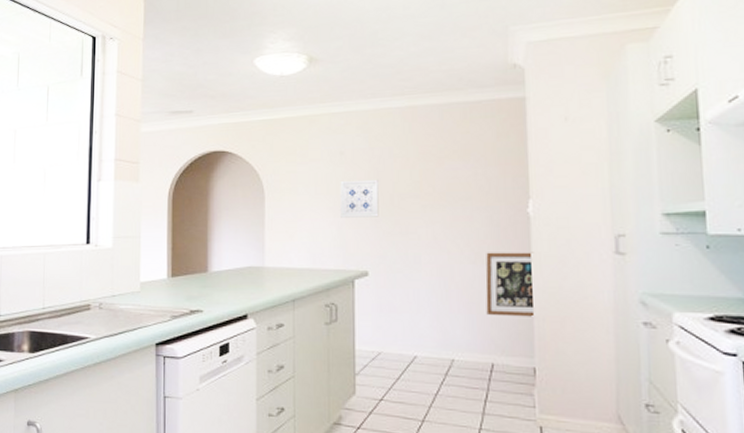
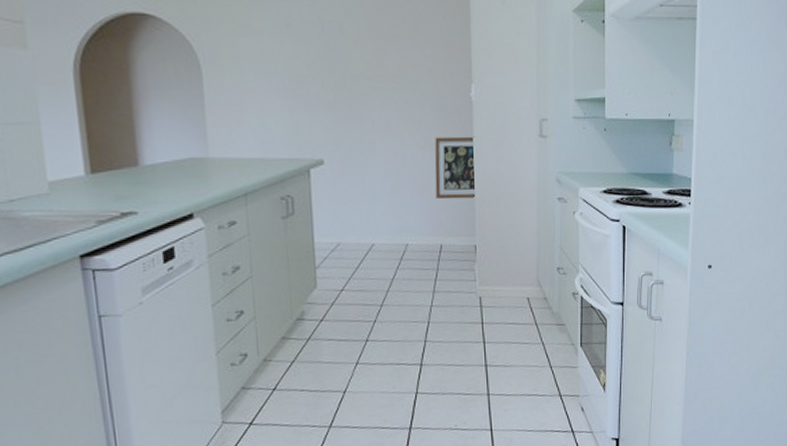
wall art: present [340,179,379,218] -> none [289,57,332,101]

